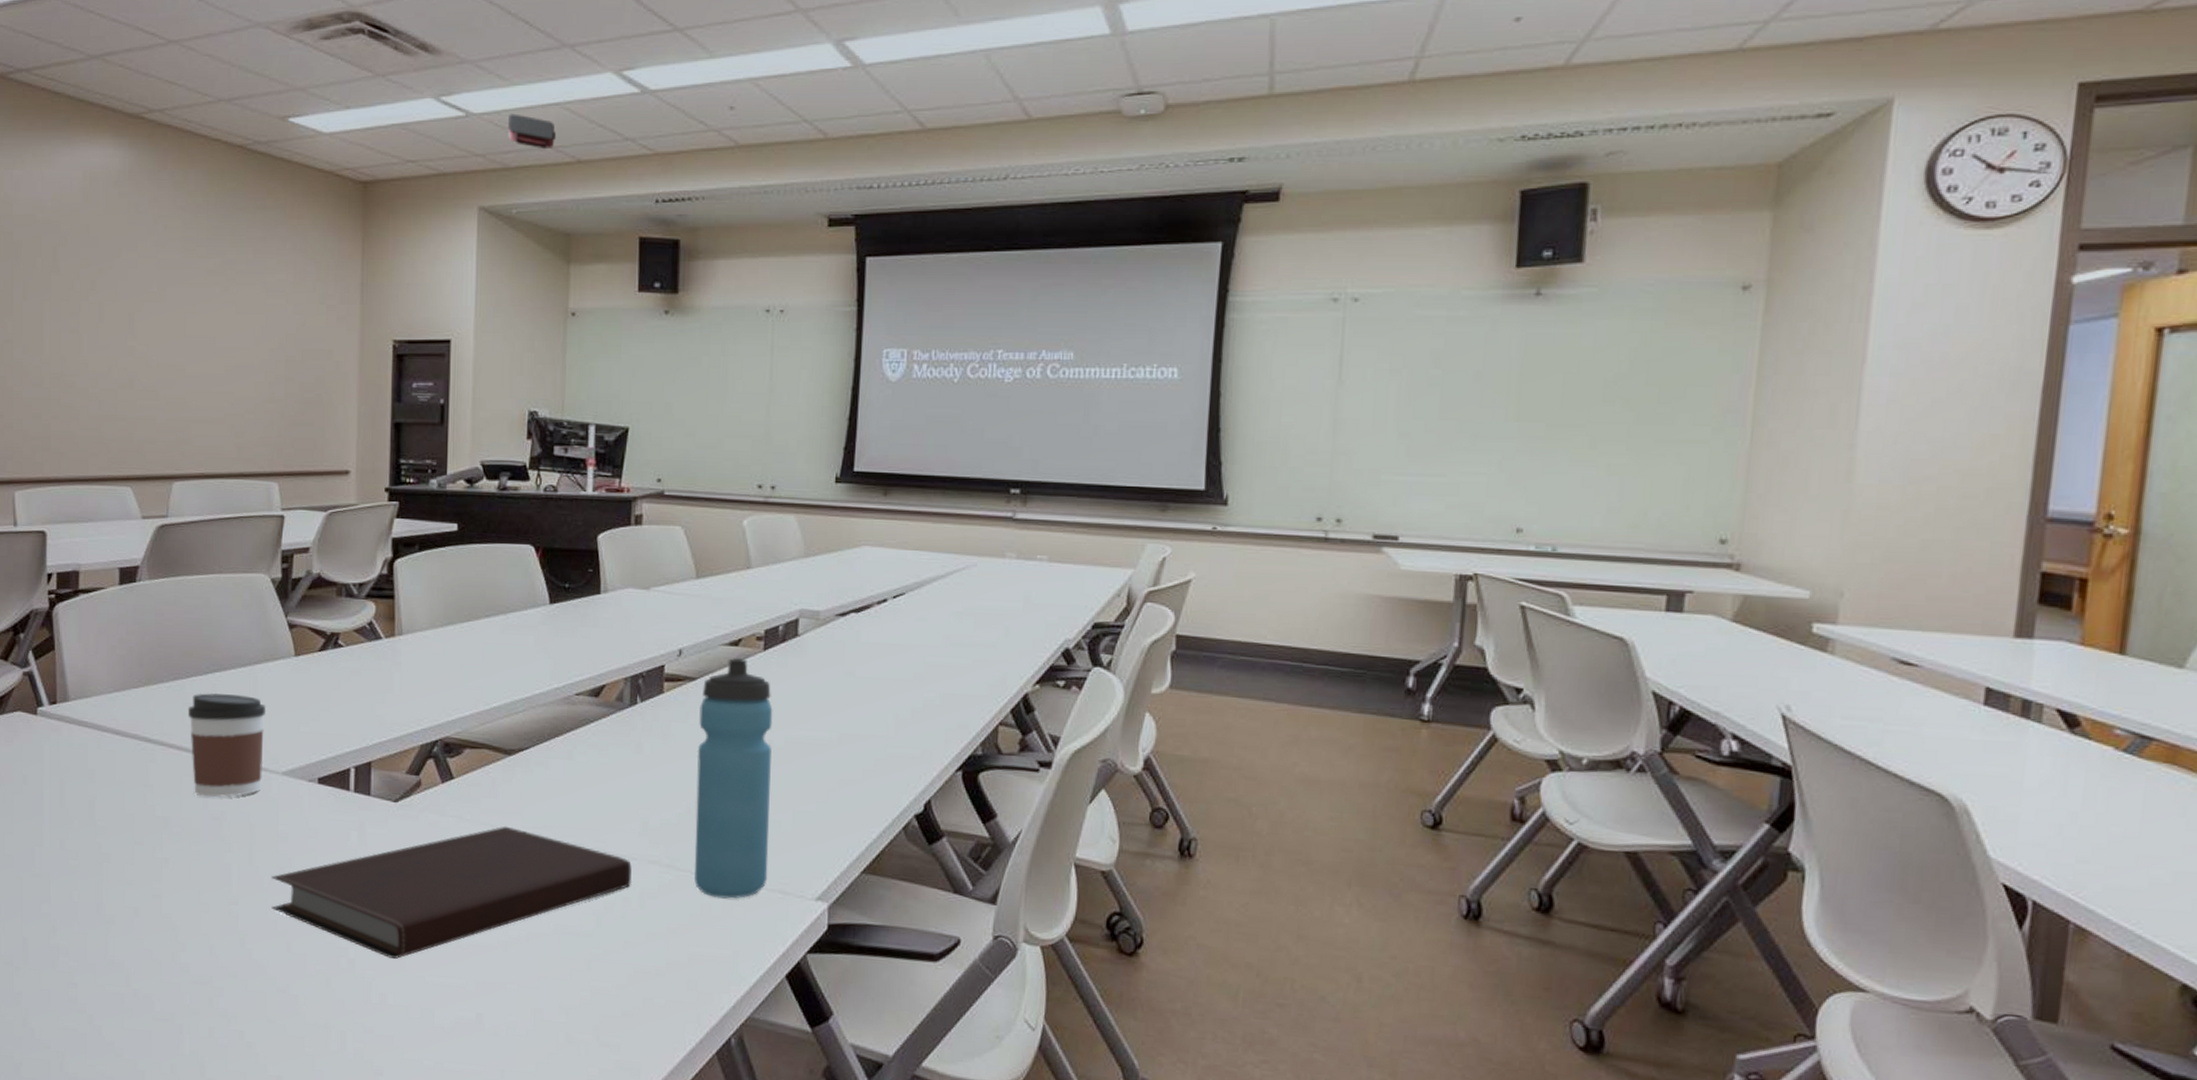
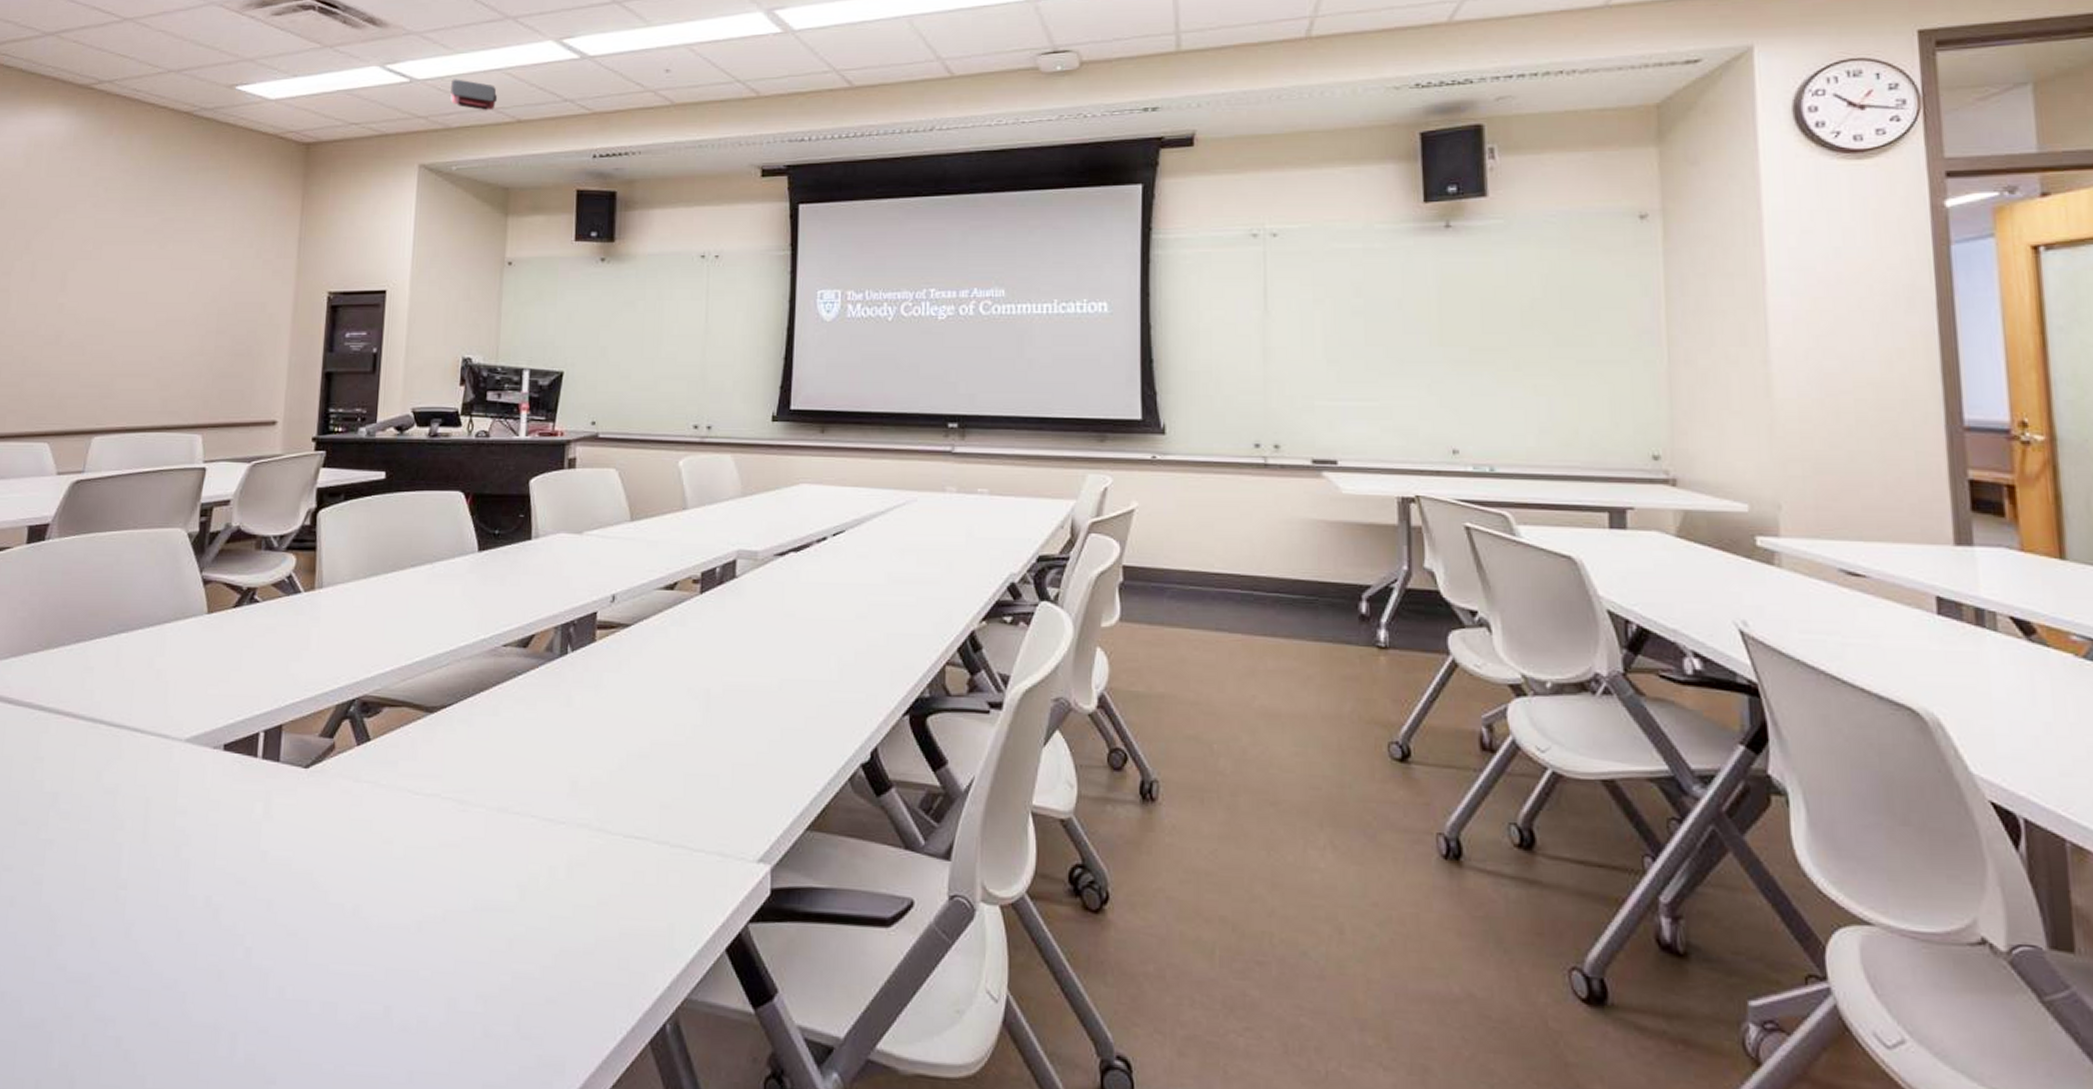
coffee cup: present [187,692,267,798] -> none [88,655,173,770]
notebook: present [271,826,632,959] -> none [163,790,559,945]
water bottle: present [695,657,773,899] -> none [627,601,710,864]

